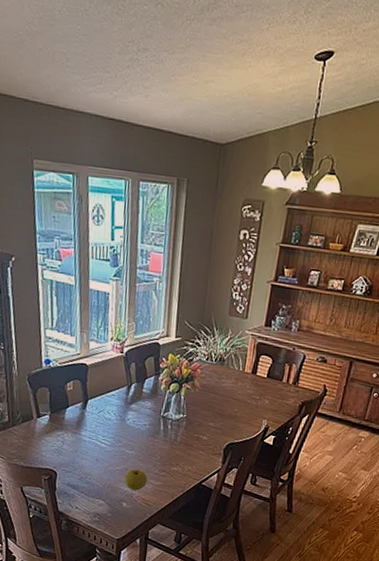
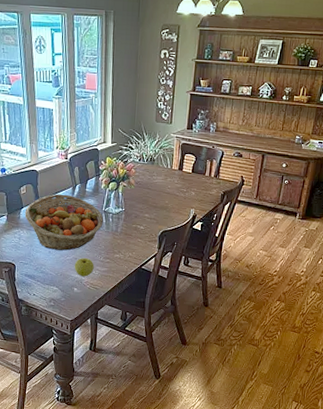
fruit basket: none [70,393,161,459] -> present [25,194,103,251]

